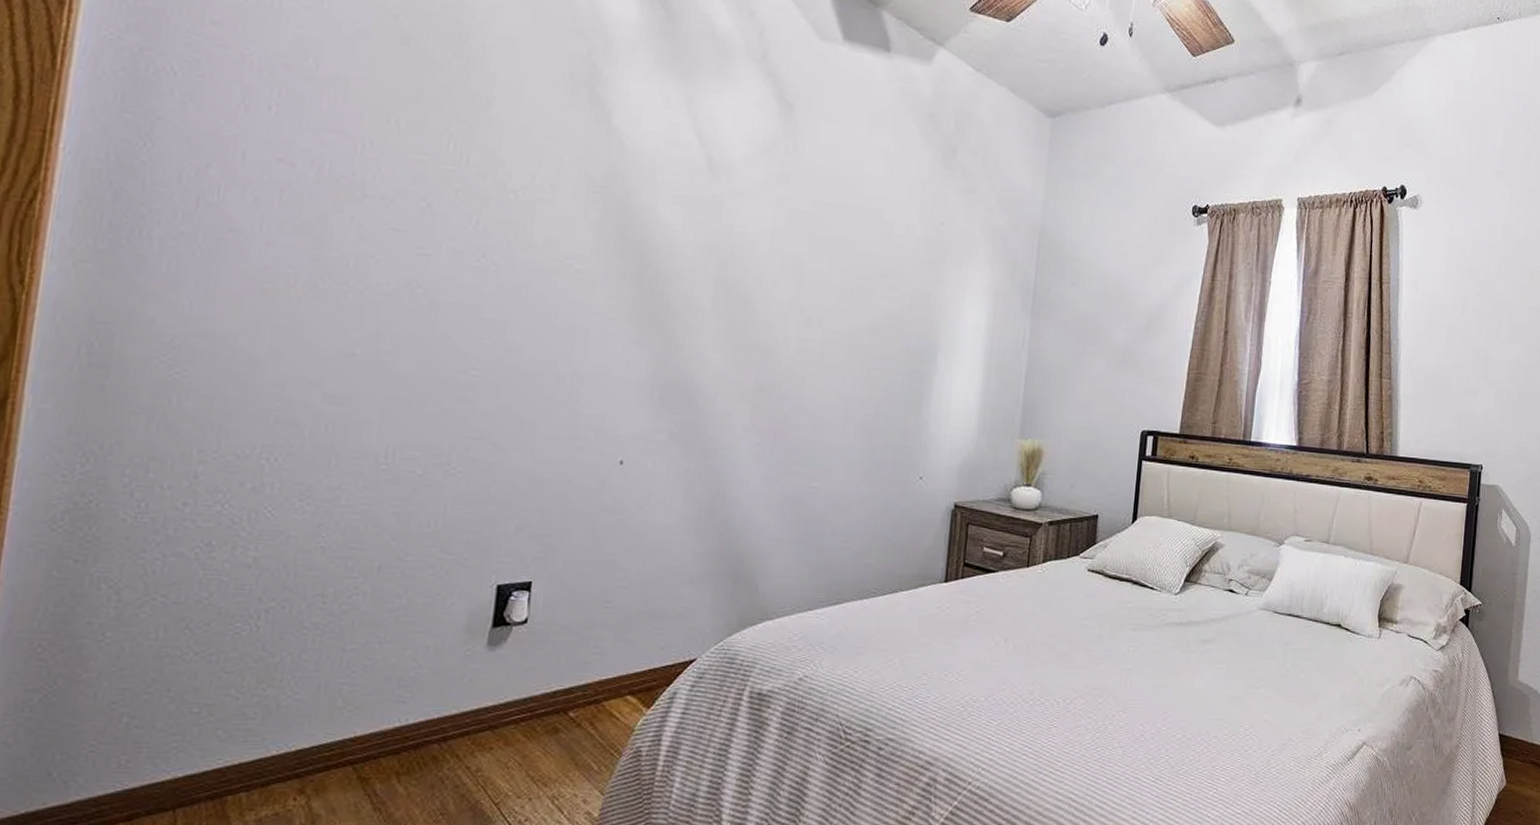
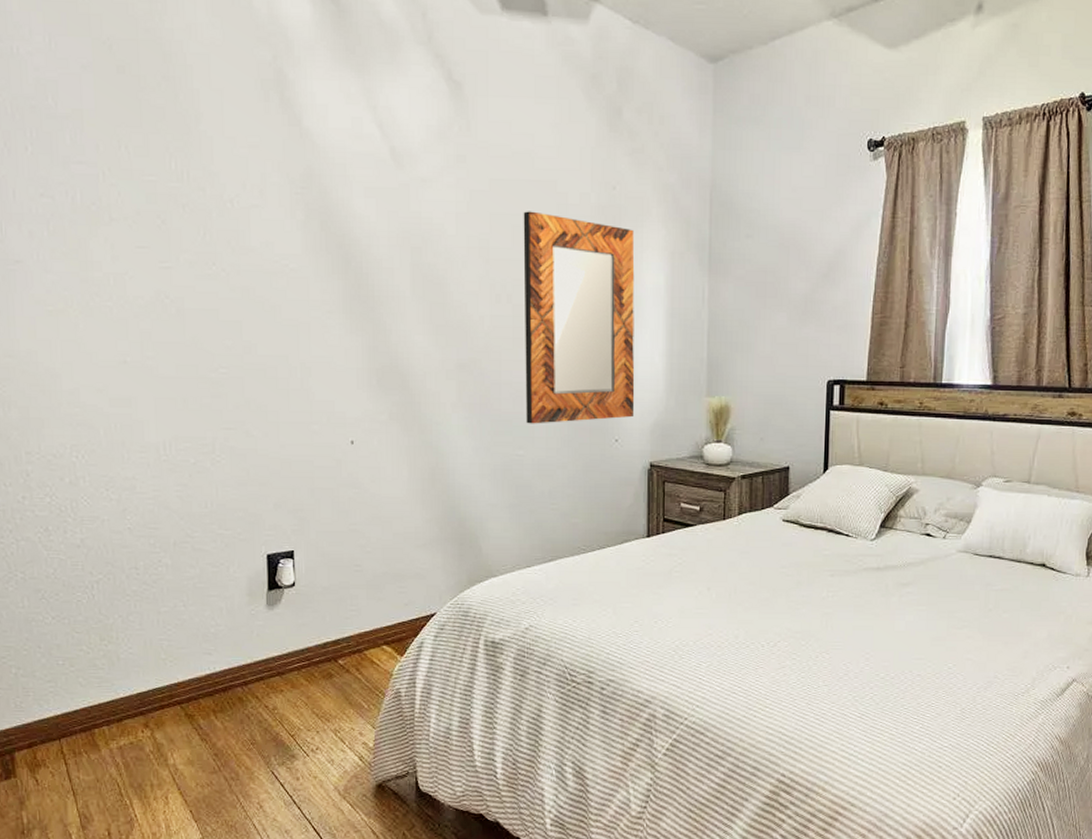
home mirror: none [825,236,959,456] -> present [523,211,635,424]

